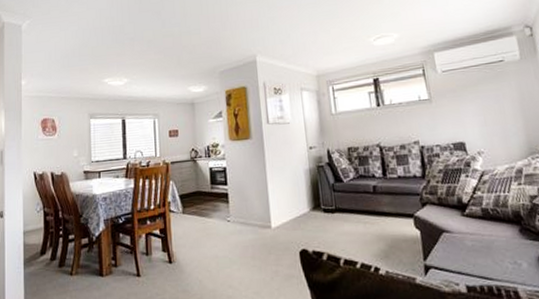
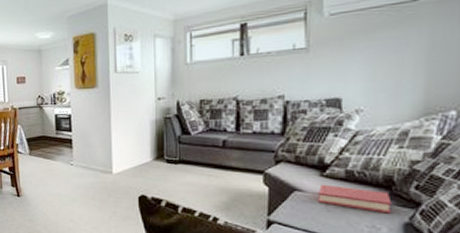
hardback book: none [463,223,526,249] -> present [318,184,392,214]

